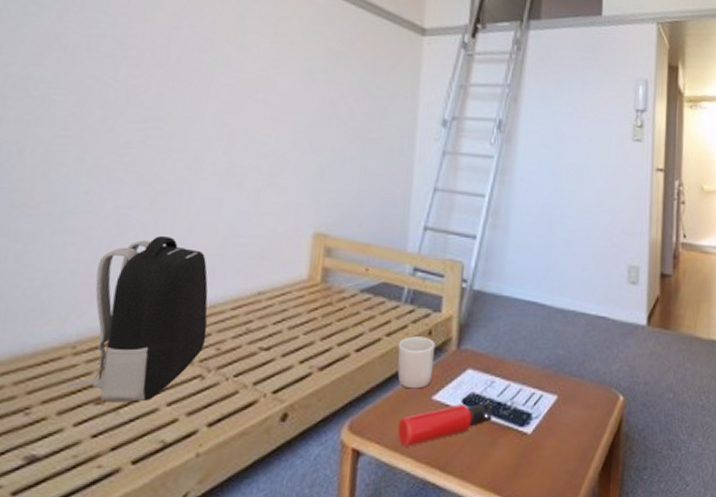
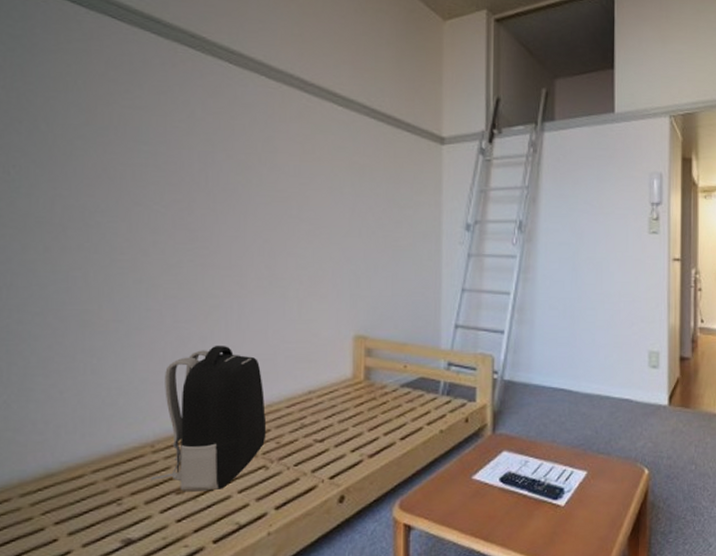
mug: present [397,336,436,389] -> none [438,424,472,471]
water bottle: present [398,403,492,447] -> none [444,480,528,521]

